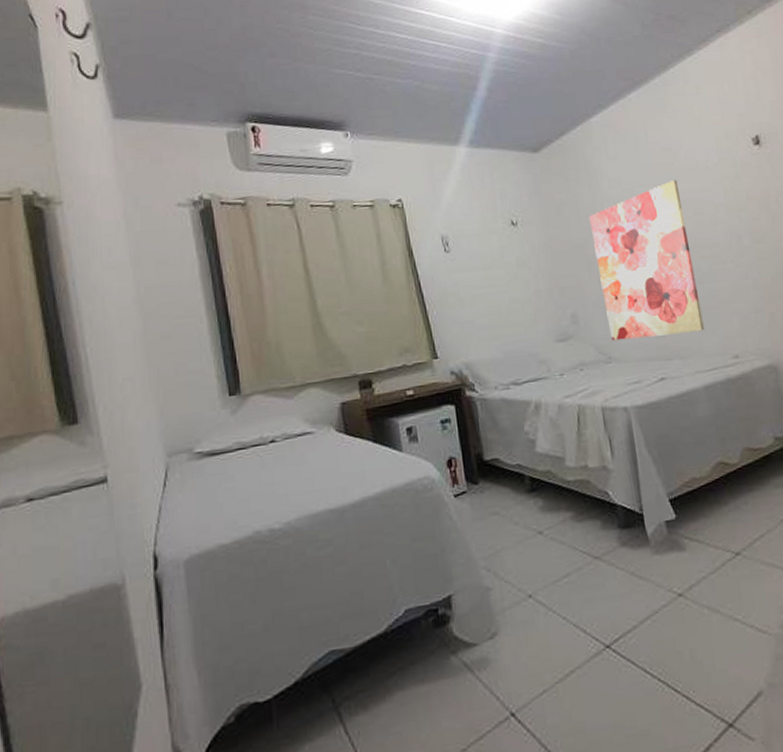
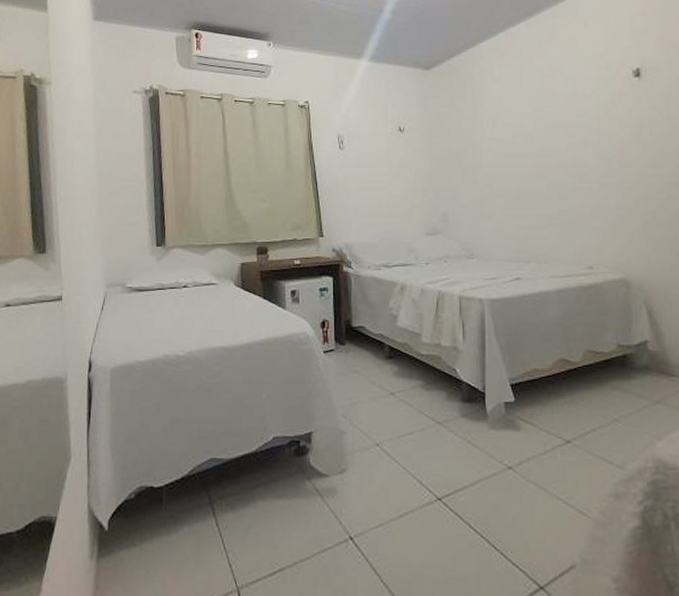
wall art: present [589,180,705,341] -> none [468,103,563,241]

